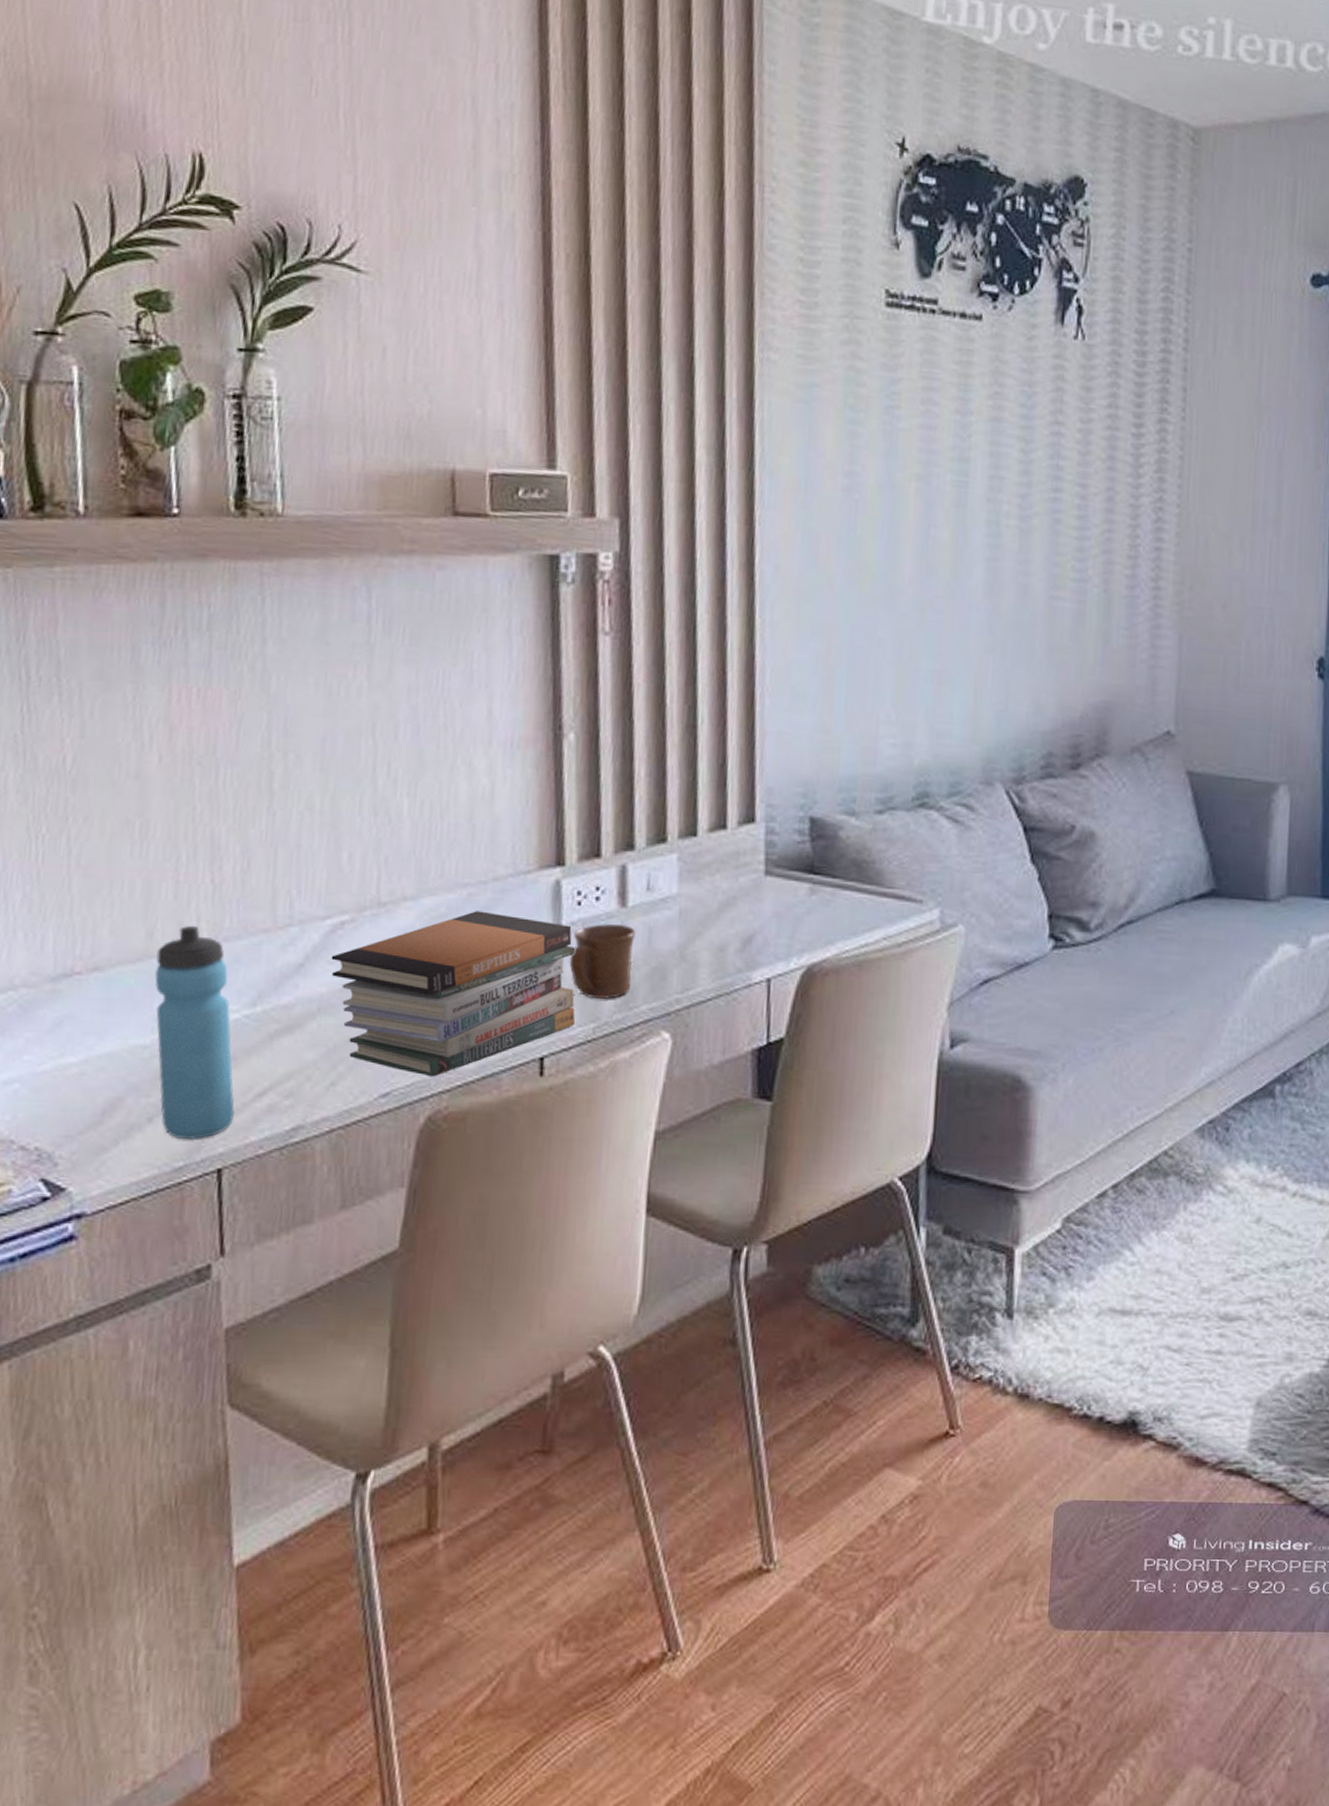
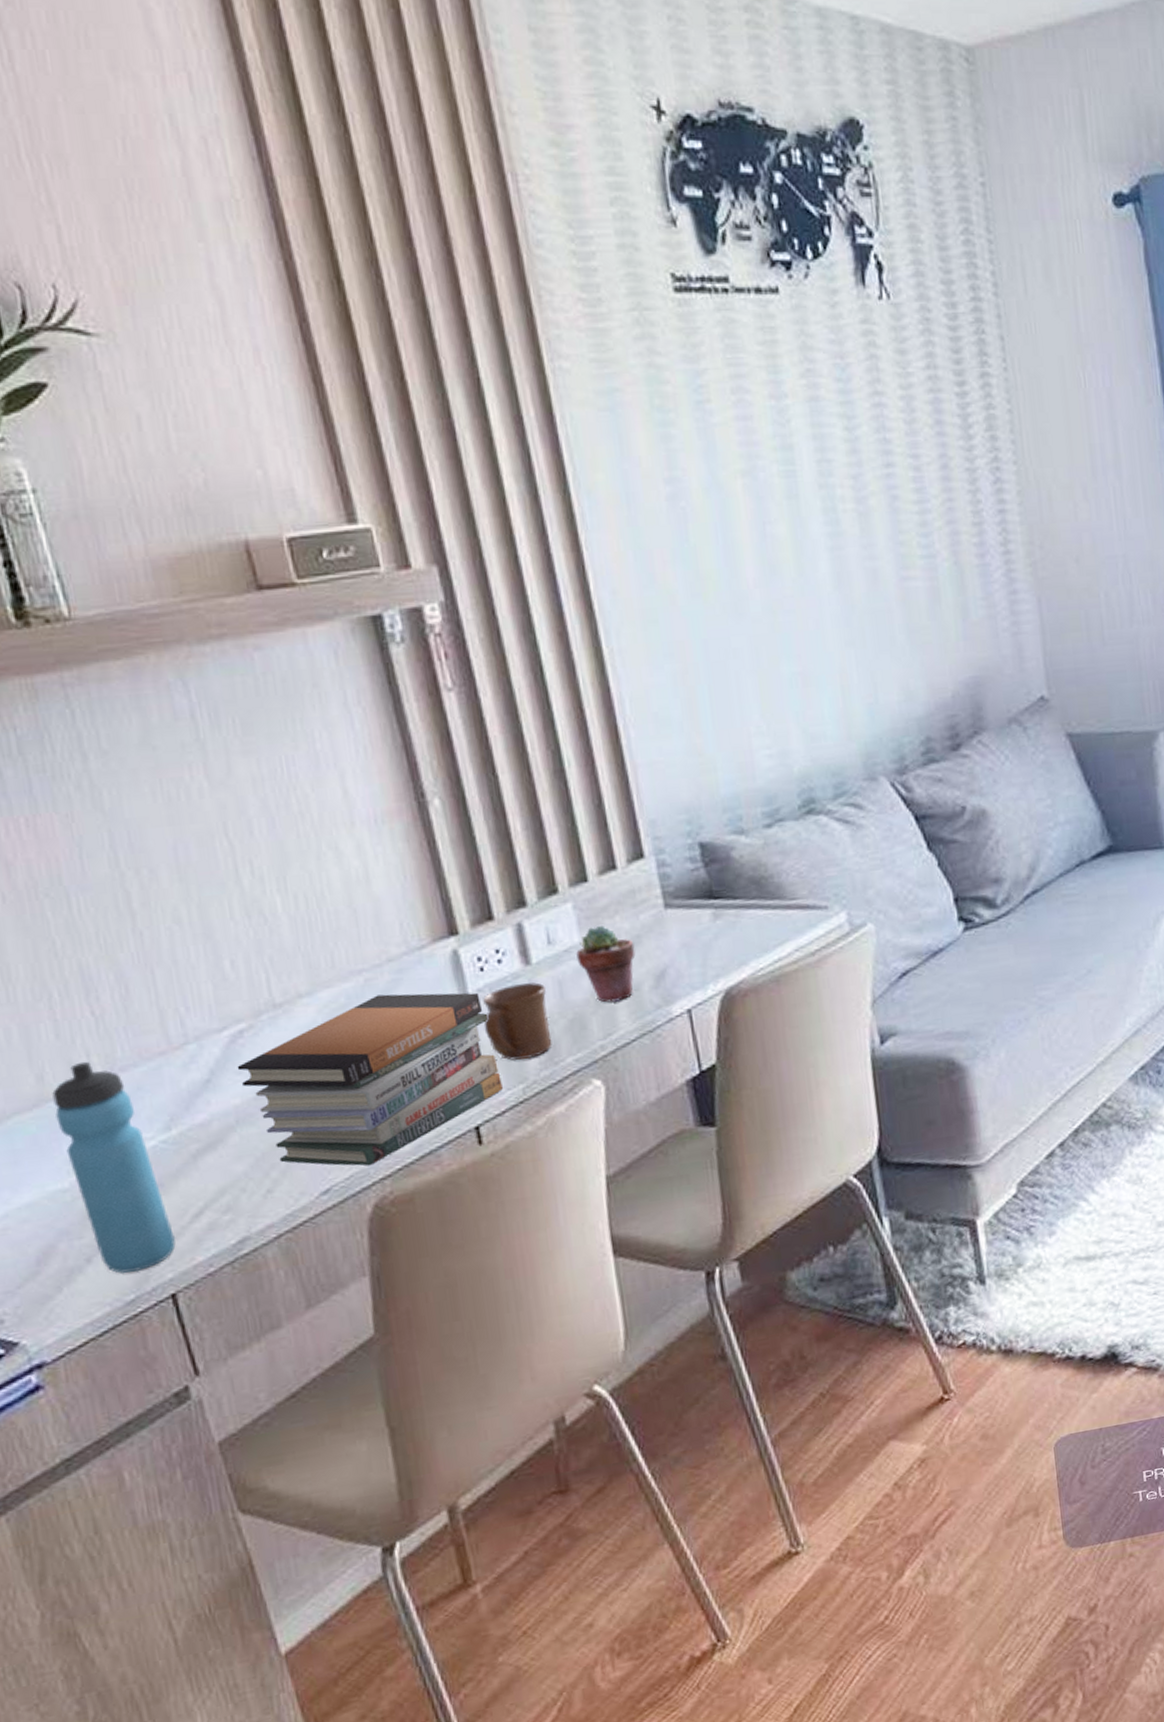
potted succulent: none [671,881,729,958] -> present [576,926,636,1003]

